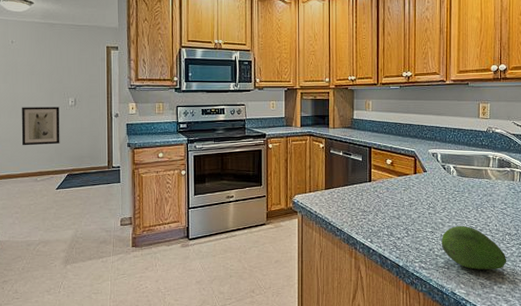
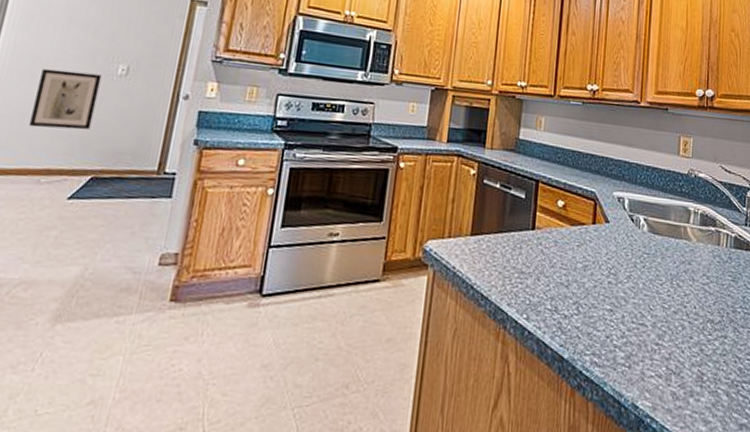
fruit: present [441,226,507,270] -> none [622,304,708,373]

